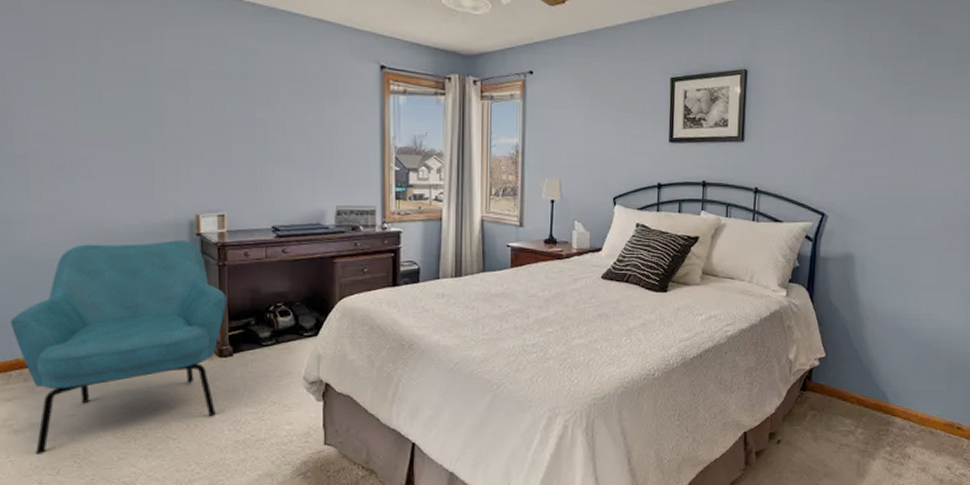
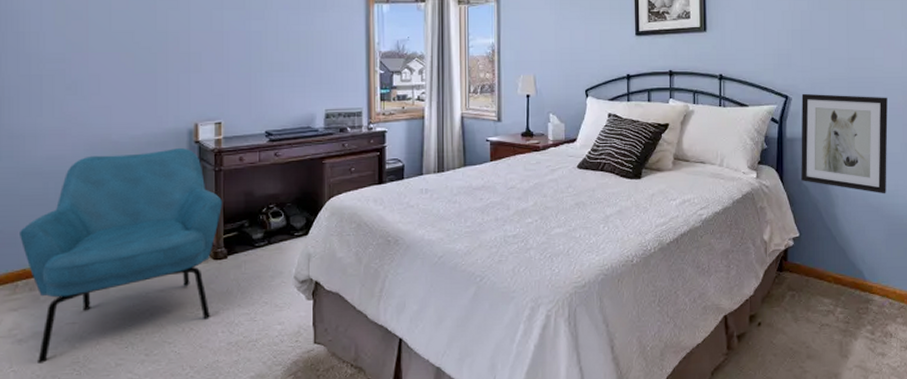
wall art: none [832,211,927,318] -> present [801,93,888,194]

